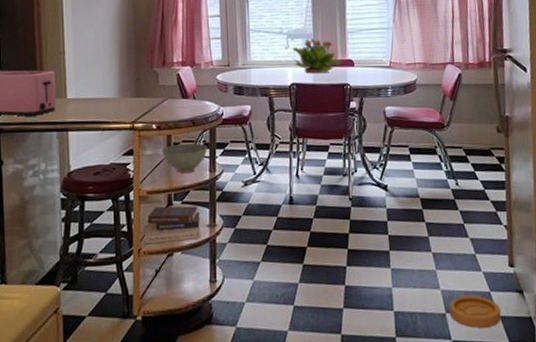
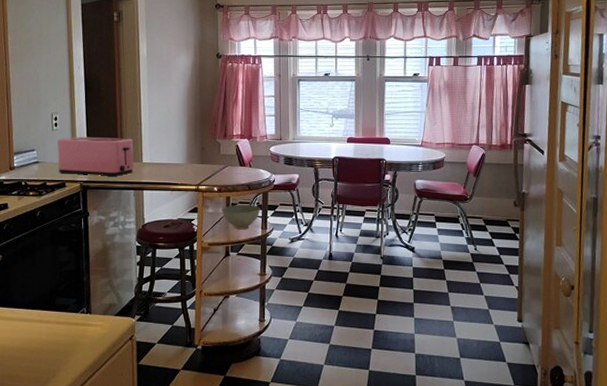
books: present [144,206,202,245] -> none [205,256,253,288]
potted flower: present [292,38,343,74] -> none [336,118,380,149]
pet bowl: present [449,295,501,328] -> none [463,344,508,371]

